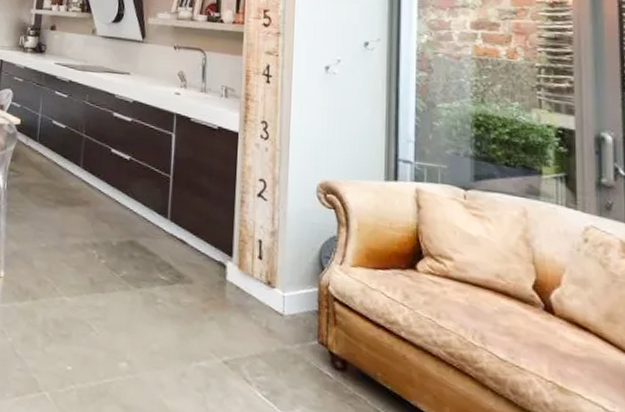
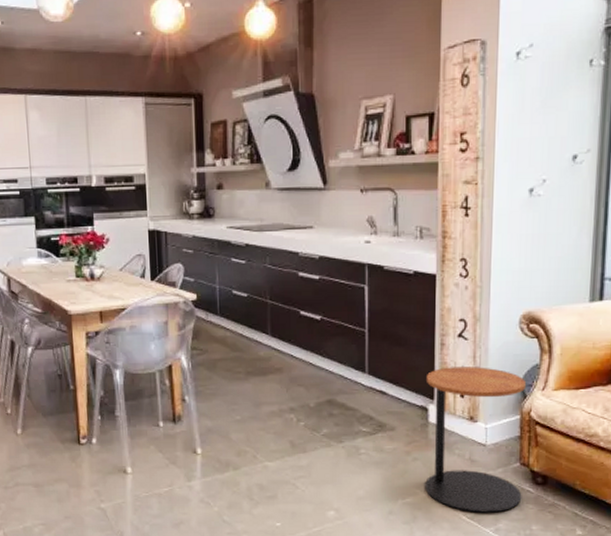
side table: none [220,225,323,395] -> present [425,367,526,513]

